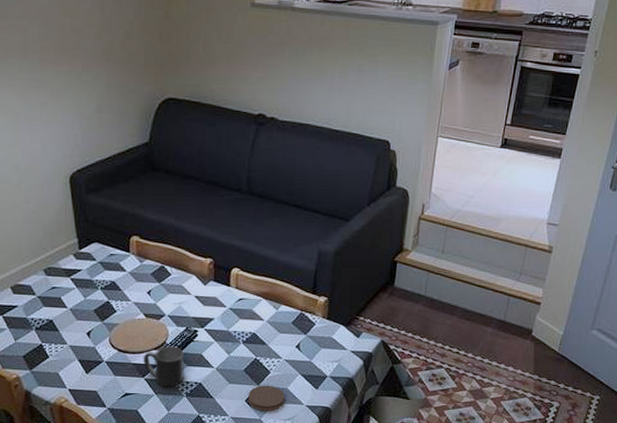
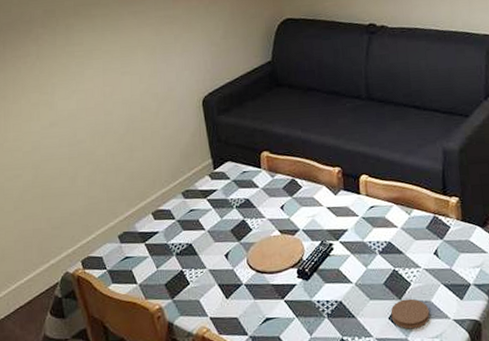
mug: present [143,346,184,387] -> none [281,262,324,309]

